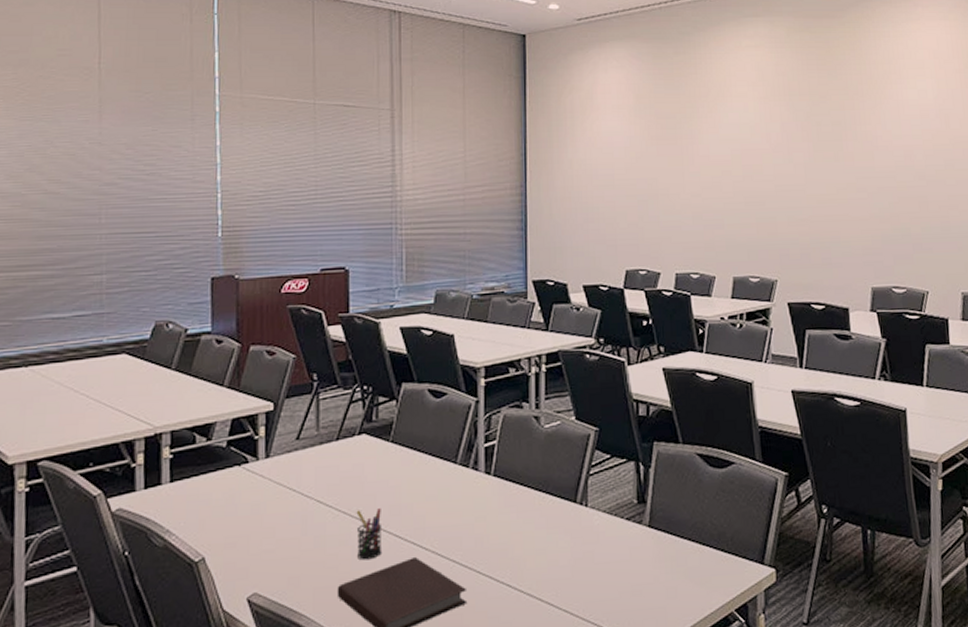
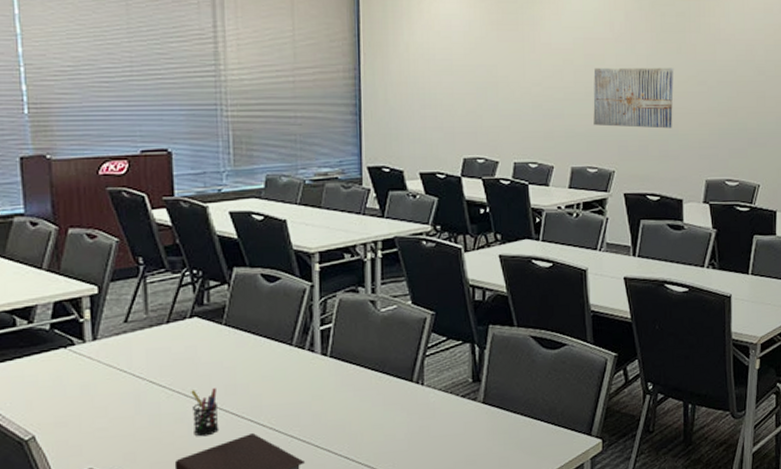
wall art: none [752,175,834,236] -> present [593,67,674,129]

